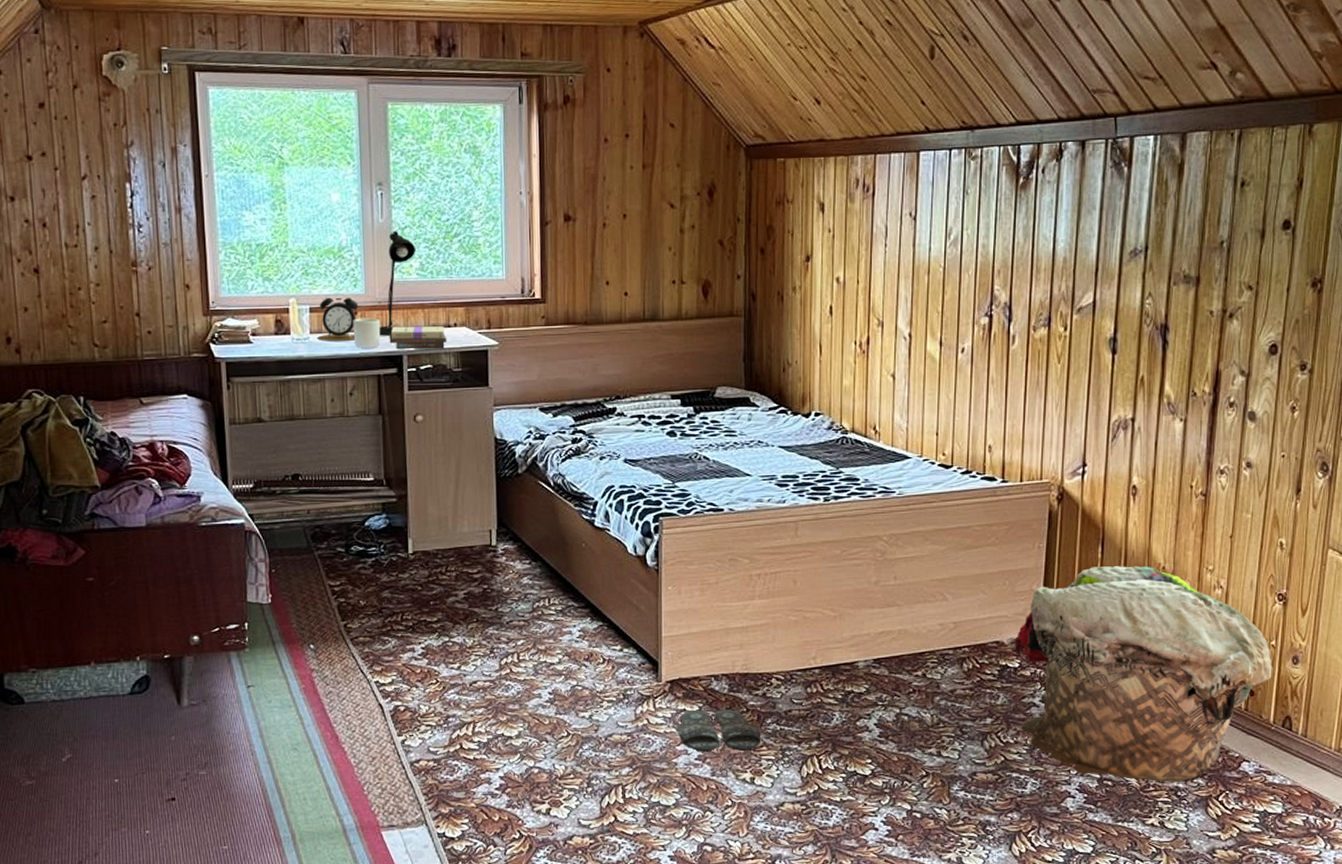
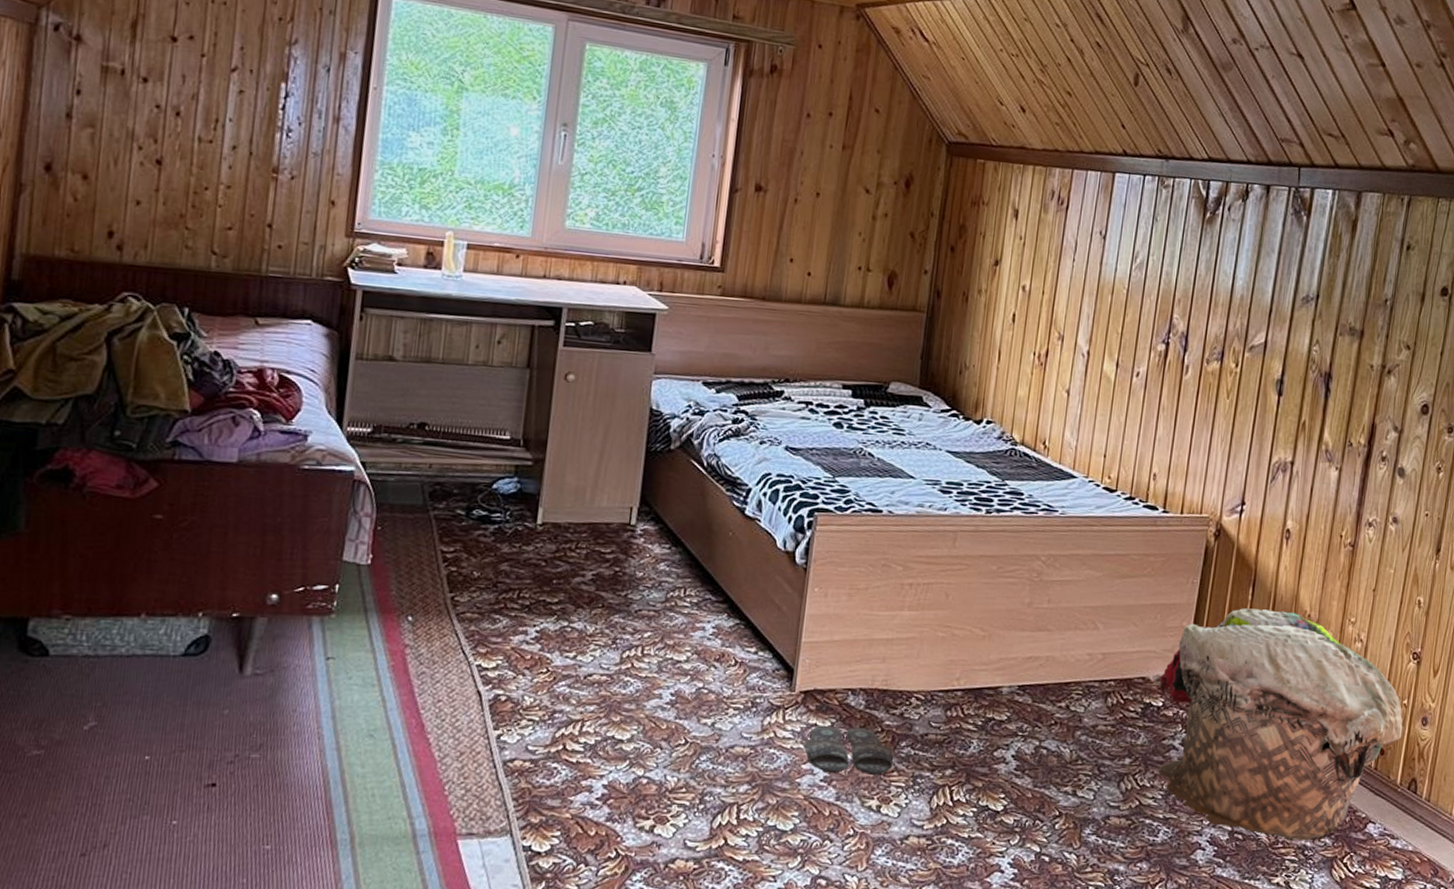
alarm clock: present [317,293,359,342] -> none [471,232,522,286]
mug: present [353,317,381,348] -> none [510,262,544,296]
desk lamp: present [379,231,415,337] -> none [540,176,593,286]
books: present [389,325,447,350] -> none [550,276,614,306]

